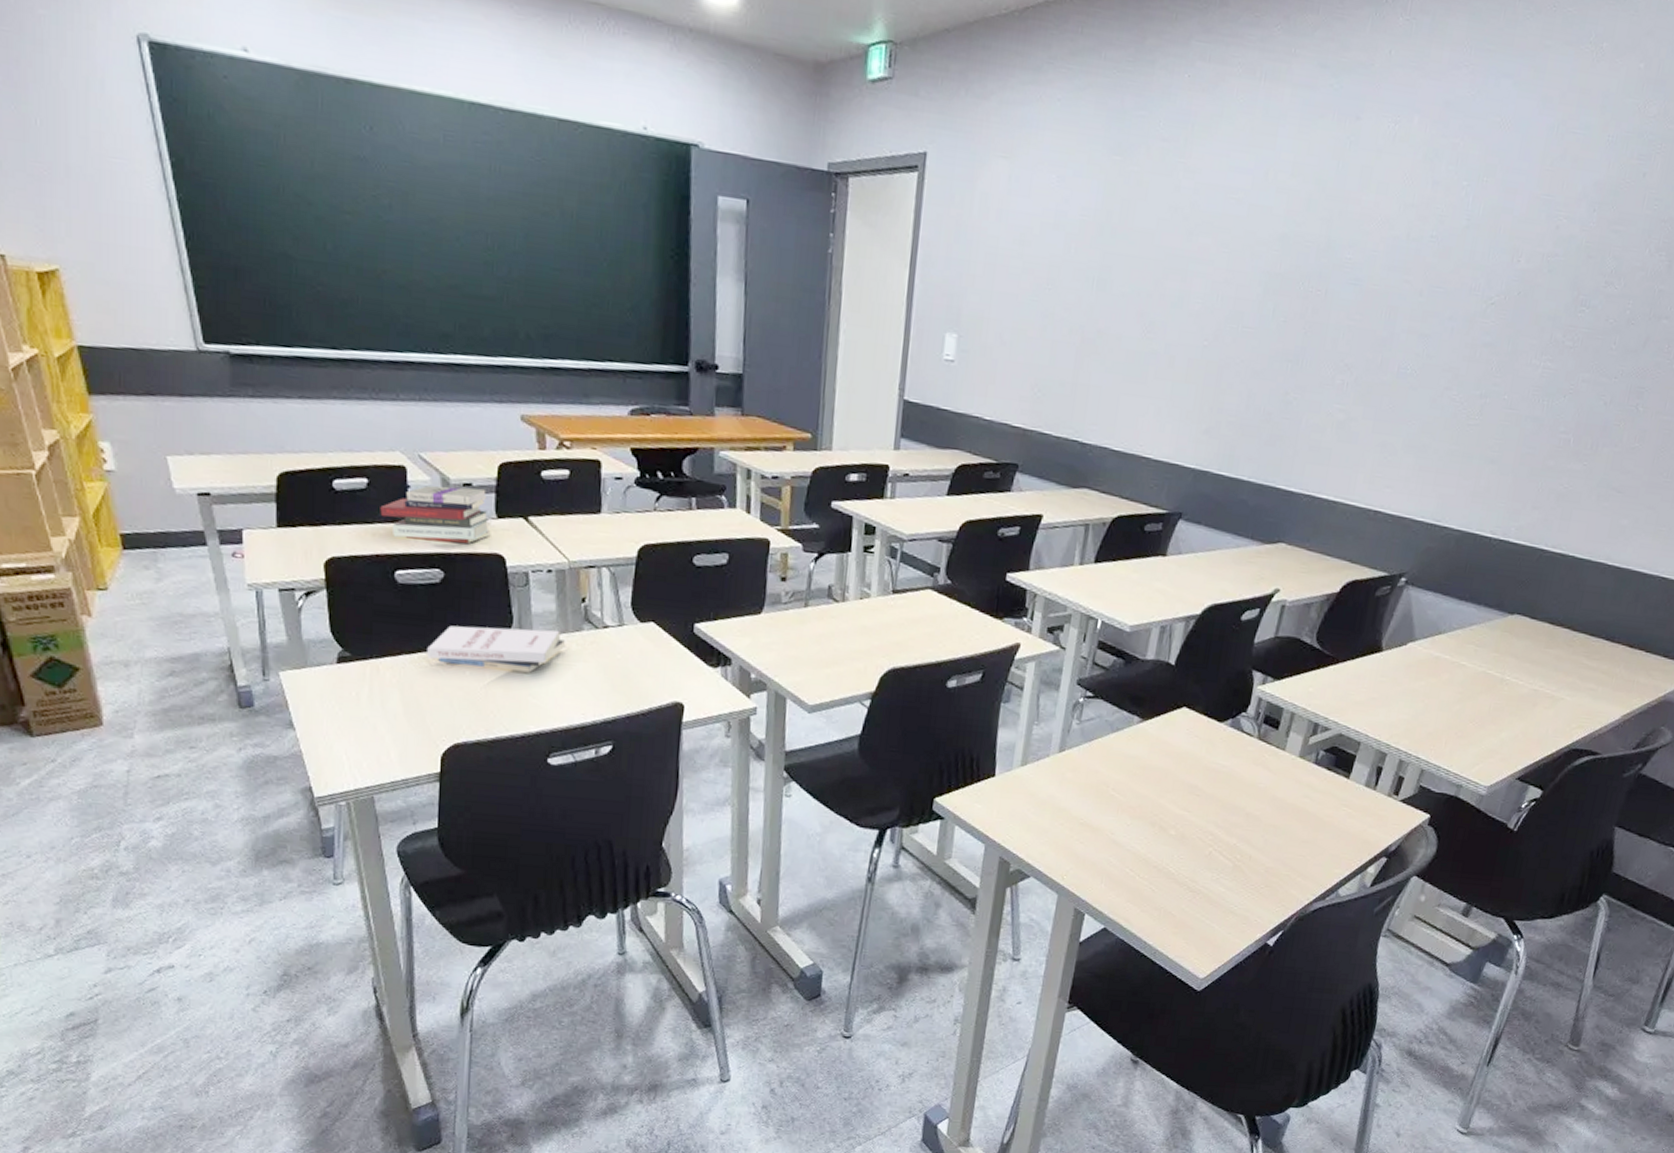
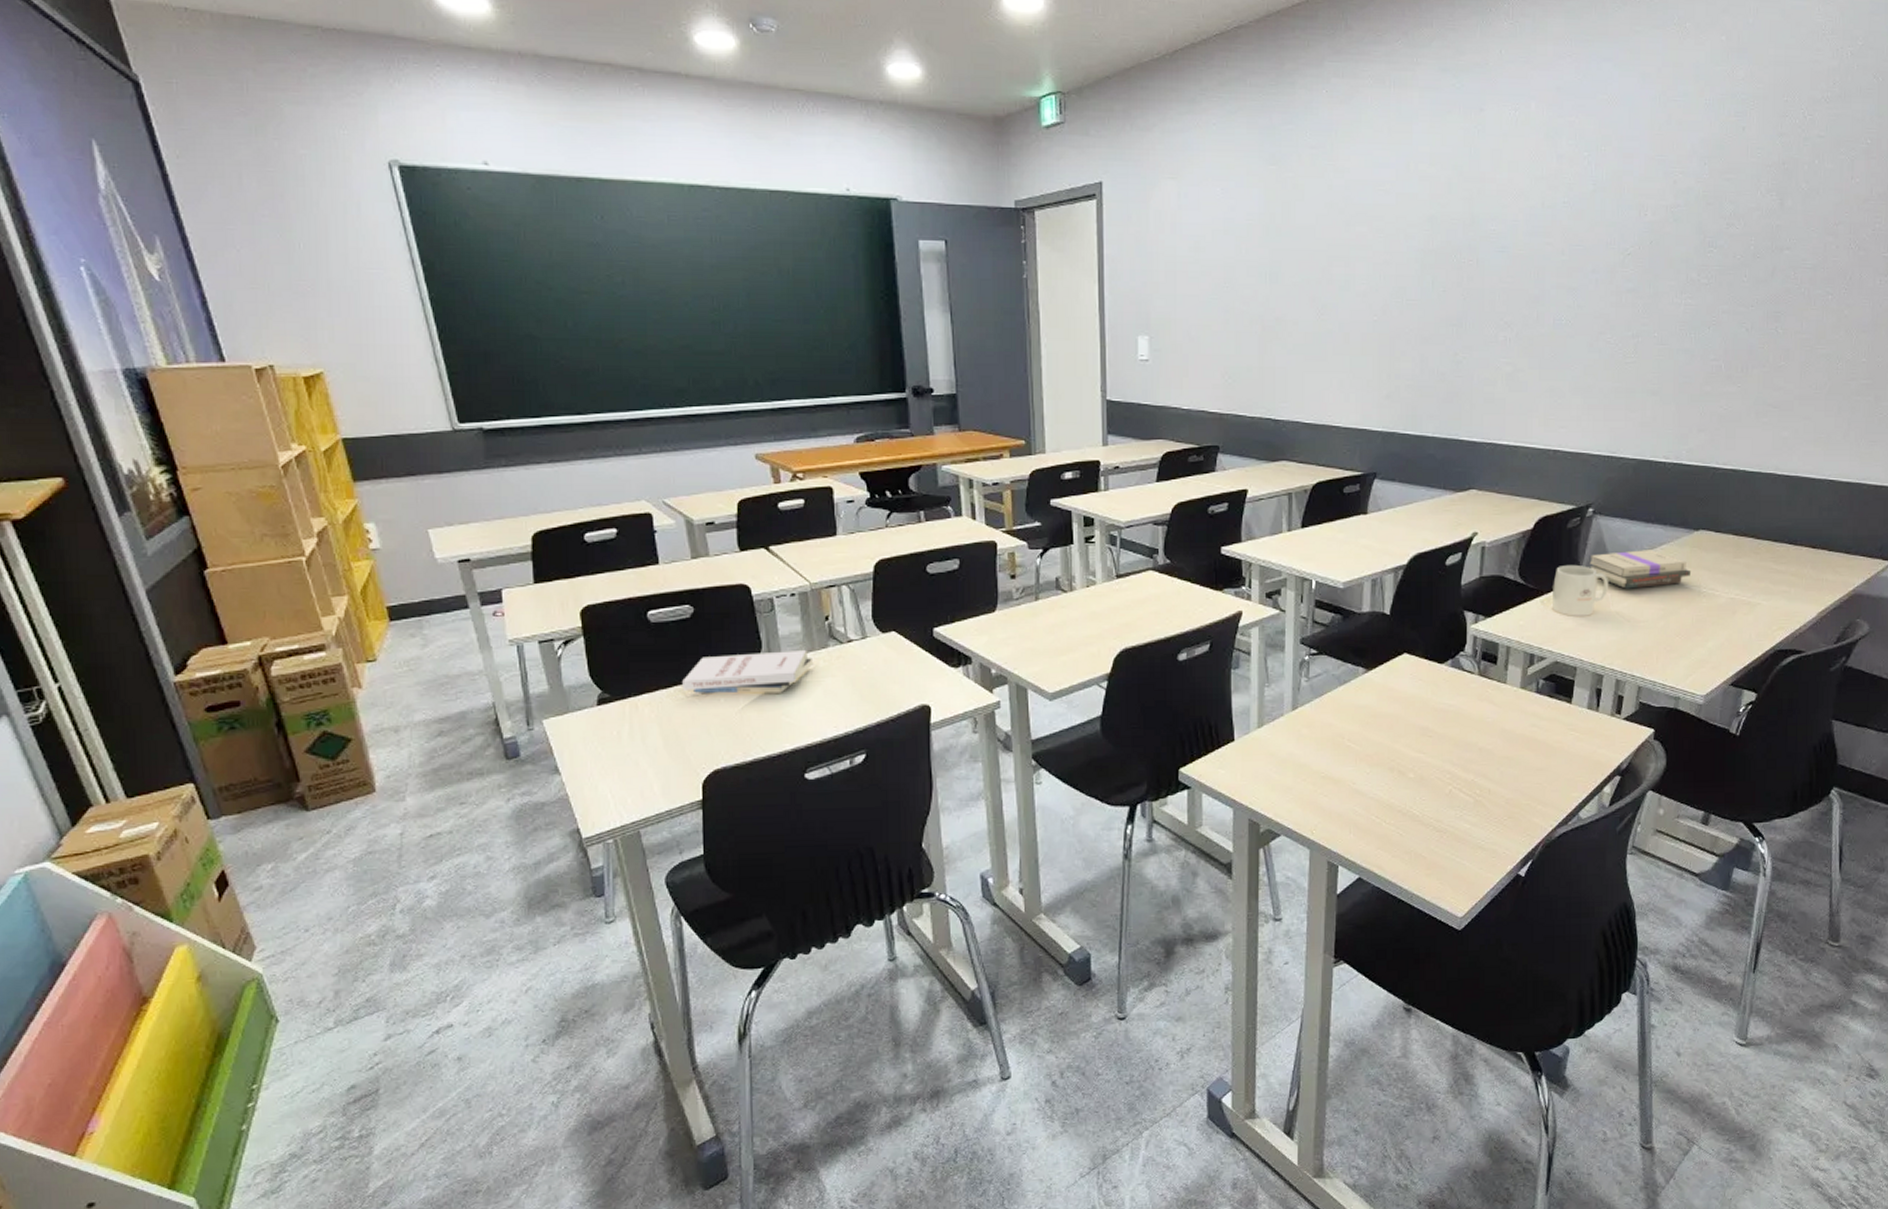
books: present [380,485,491,544] -> none [630,525,735,579]
mug: none [1345,634,1410,692] -> present [1553,564,1609,618]
books: none [1392,627,1498,669] -> present [1589,550,1692,589]

